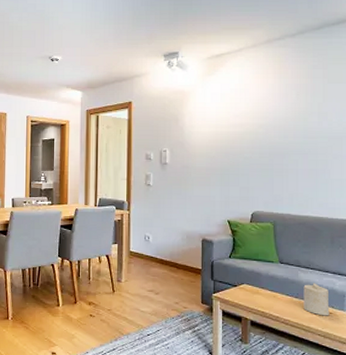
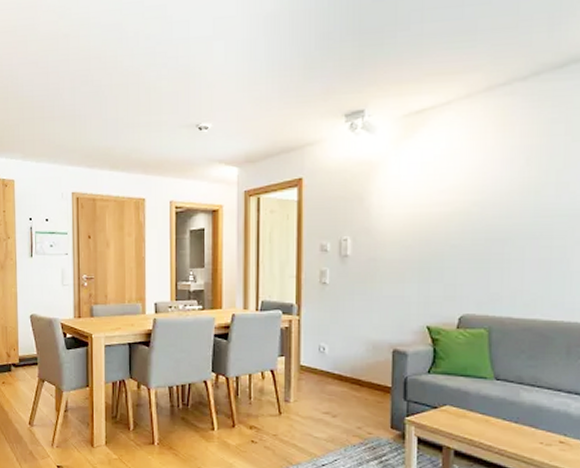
candle: present [303,283,330,316] -> none [525,405,561,446]

